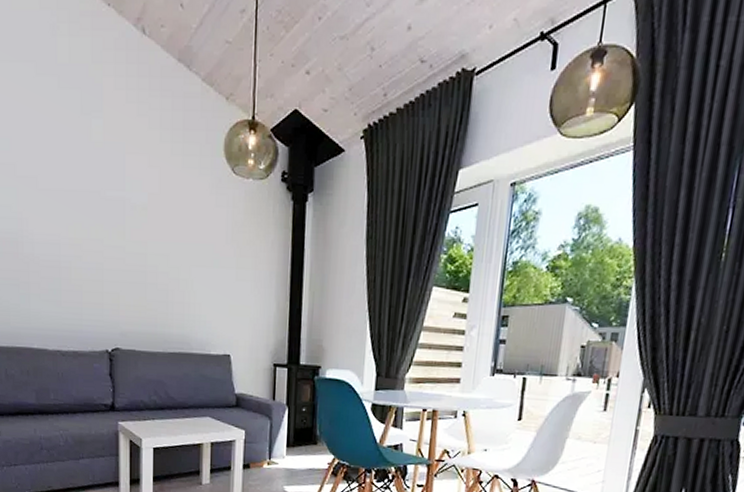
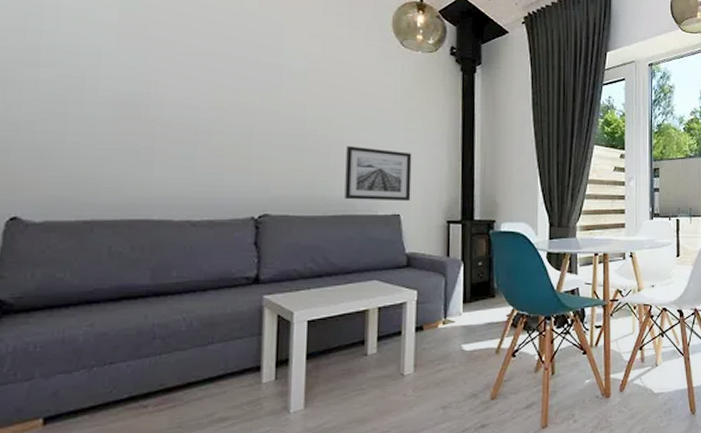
wall art: none [181,283,242,341] -> present [344,145,412,201]

